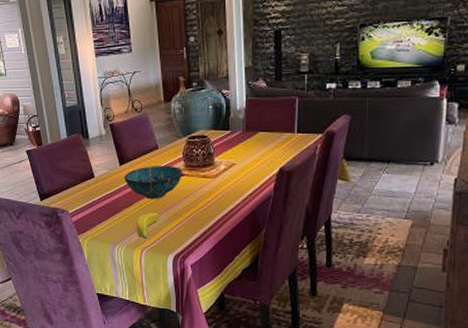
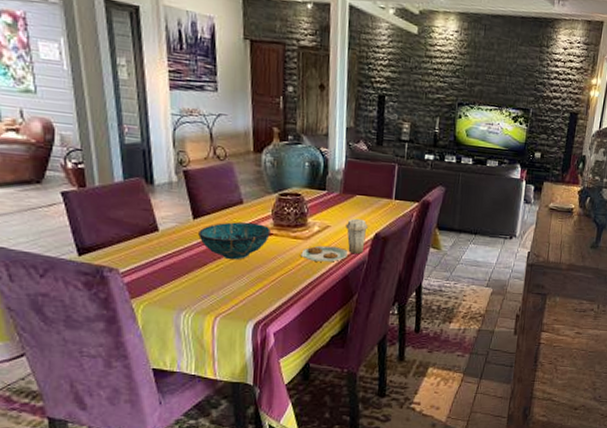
banana: present [136,212,159,240] -> none [209,274,239,305]
plate: none [210,155,271,198] -> present [301,218,368,262]

